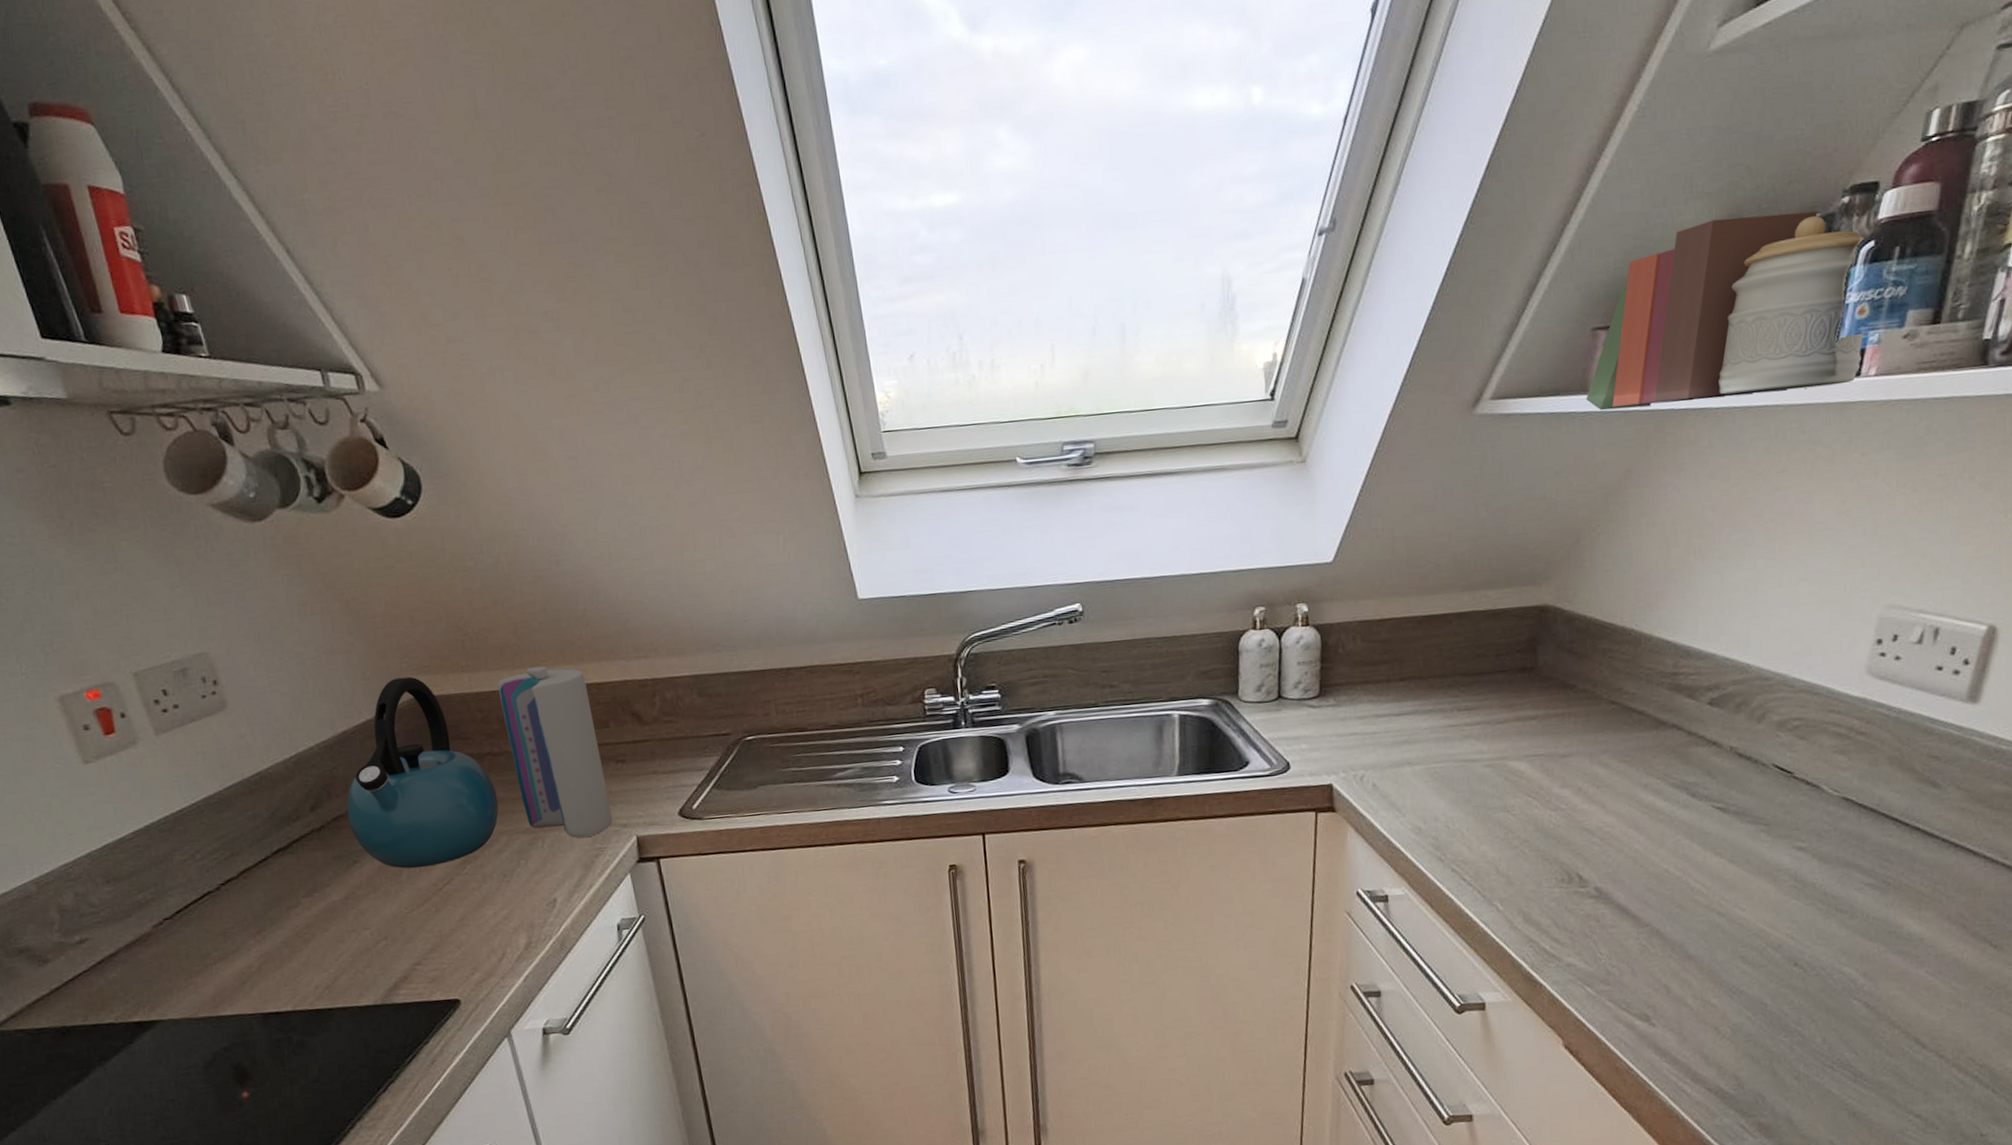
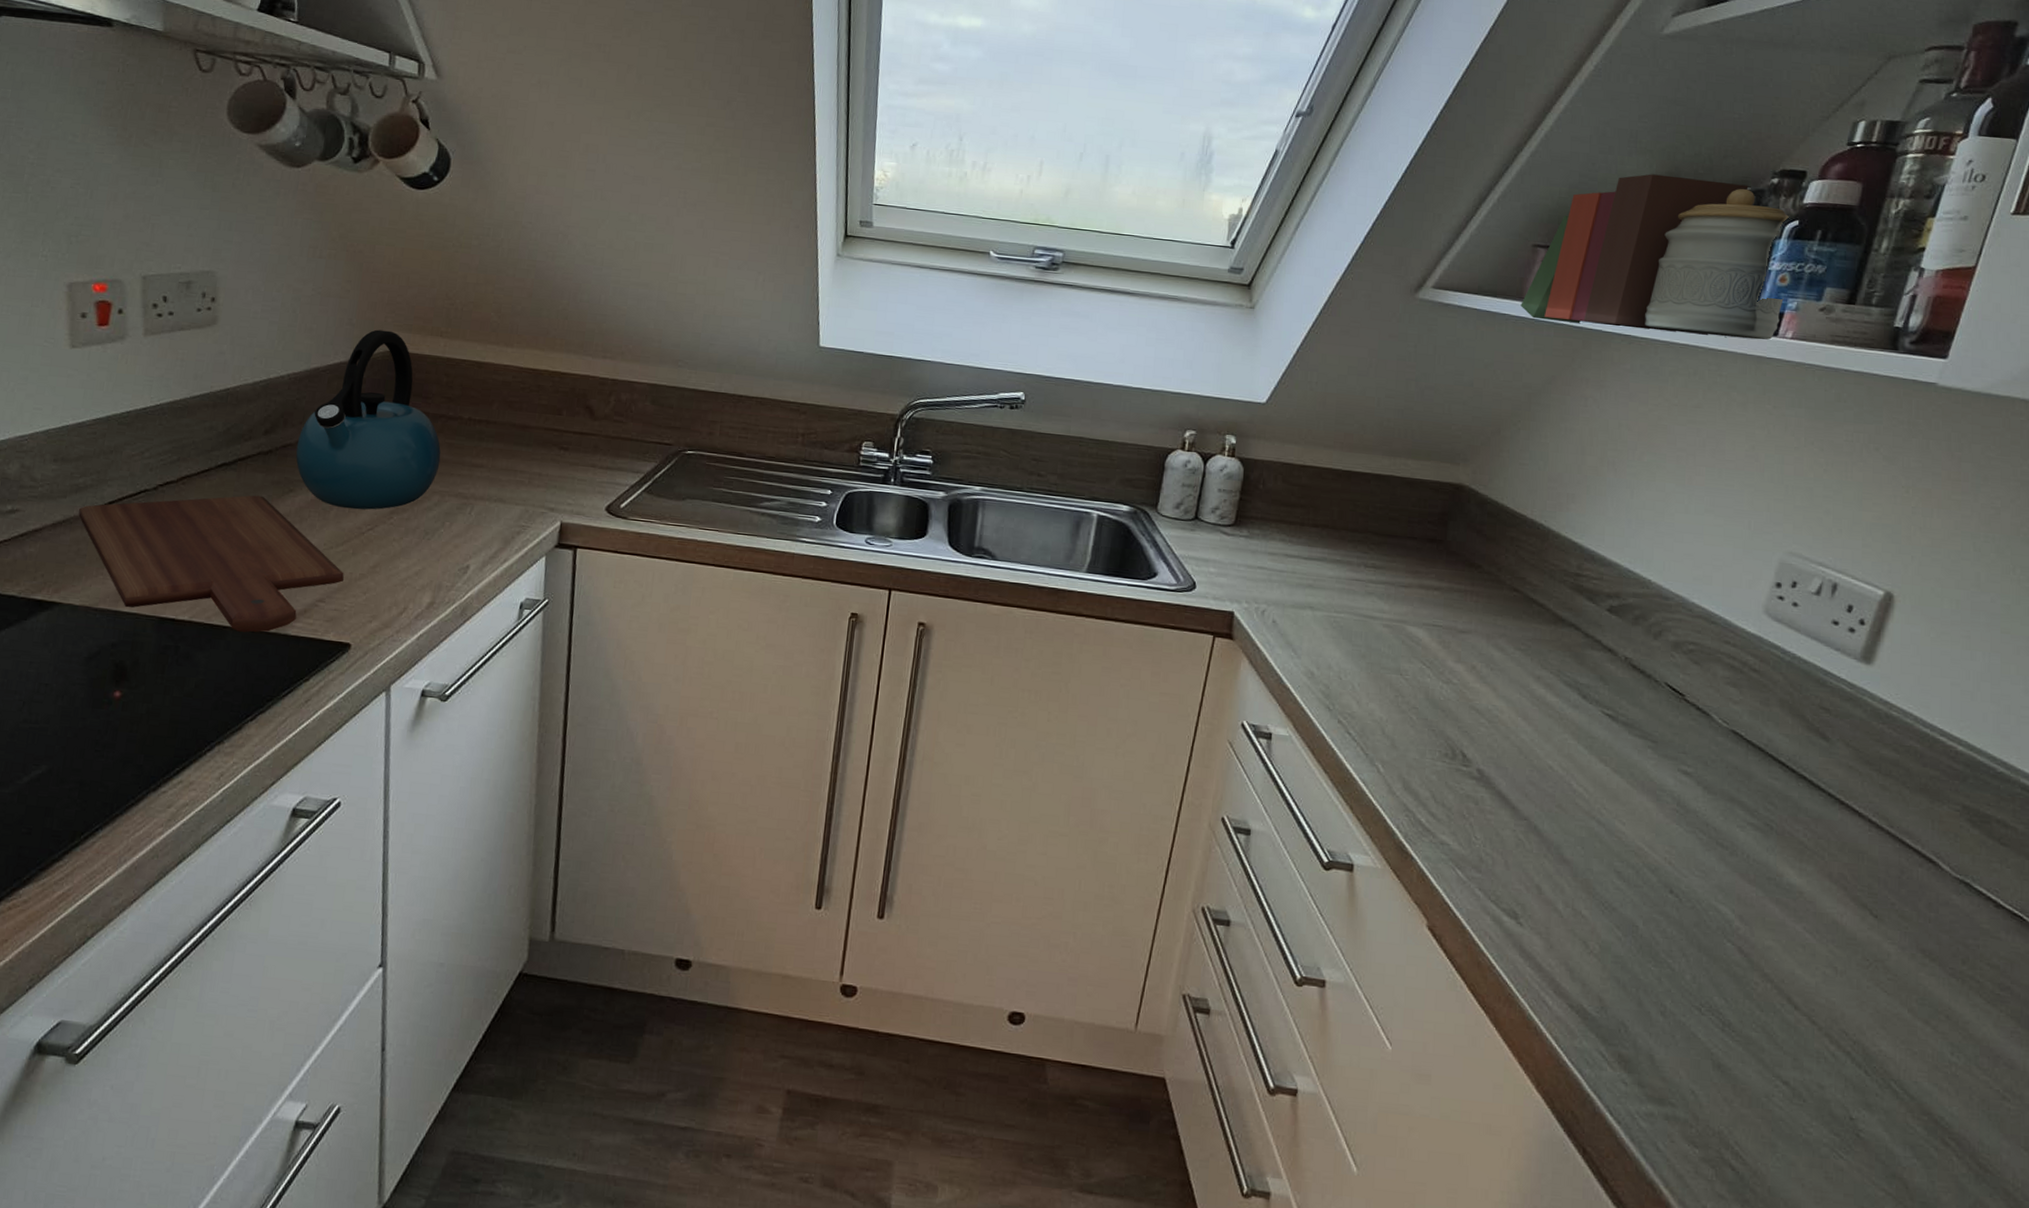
cutting board: none [148,873,434,1011] -> present [78,495,344,632]
paper towel holder: present [497,666,613,838] -> none [462,345,551,513]

